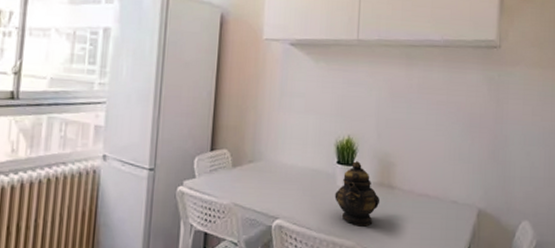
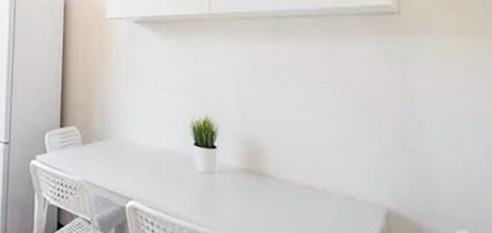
teapot: present [334,161,381,225] -> none [194,144,250,216]

